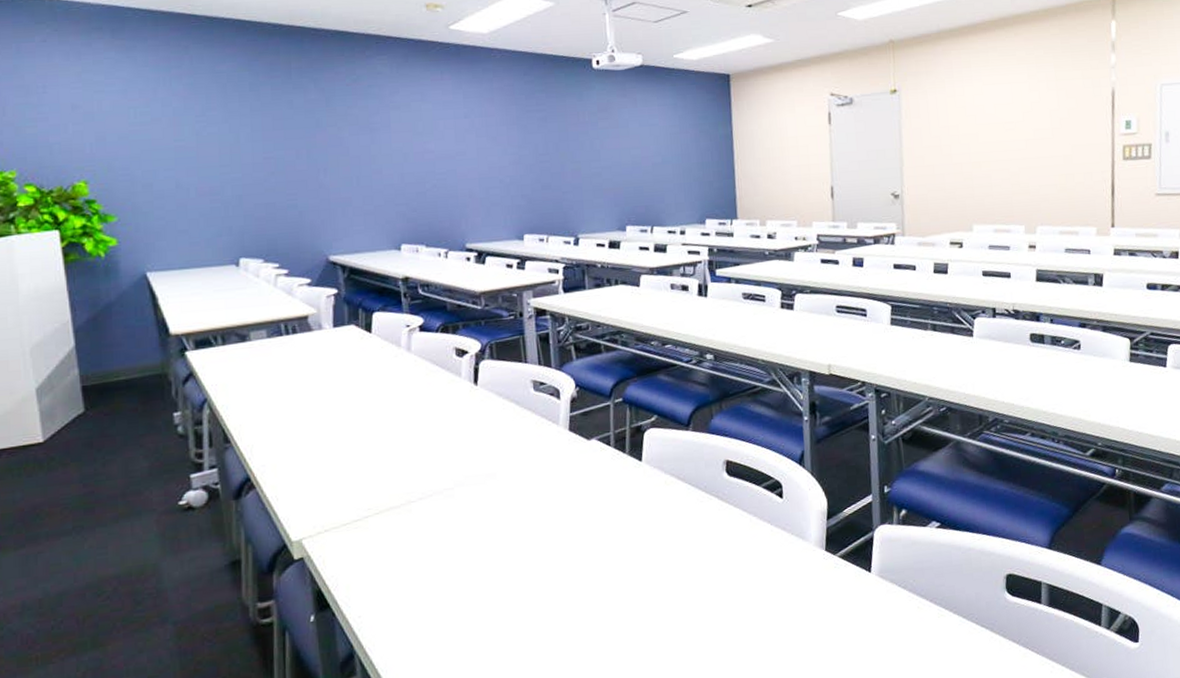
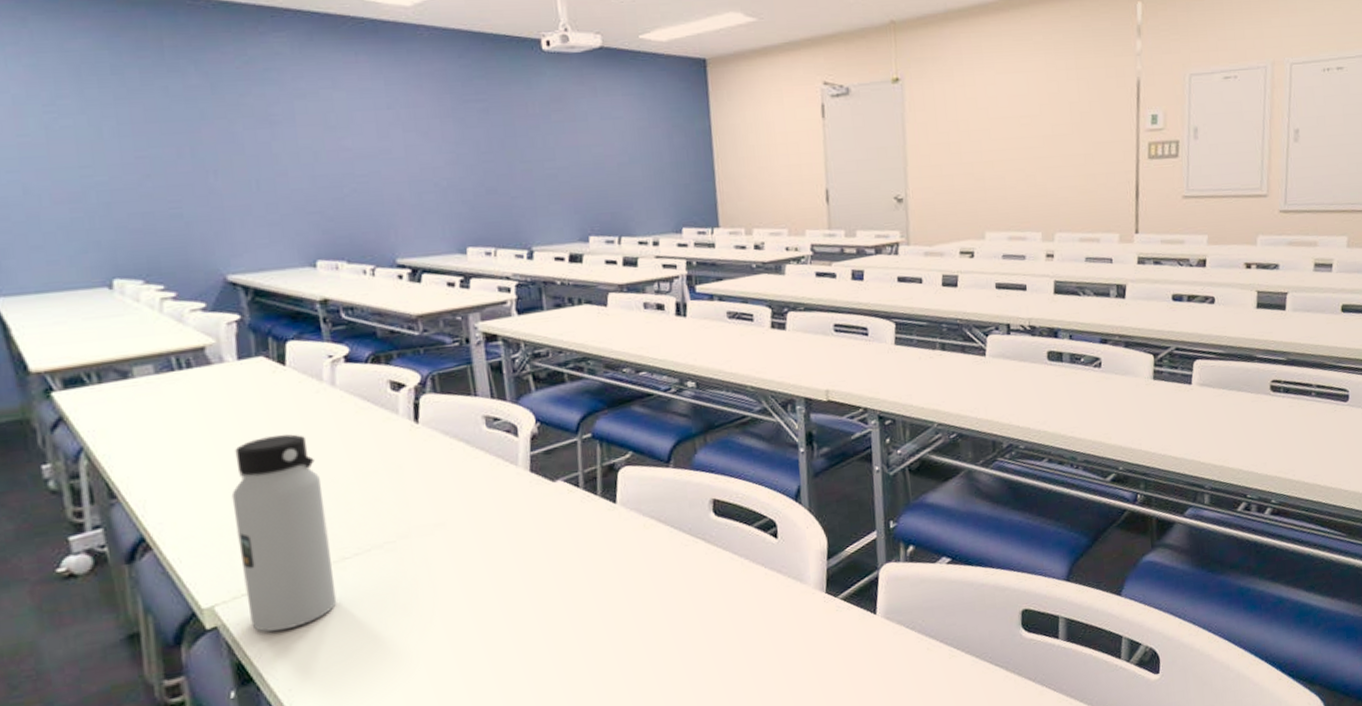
water bottle: none [321,392,402,564] -> present [231,434,337,632]

